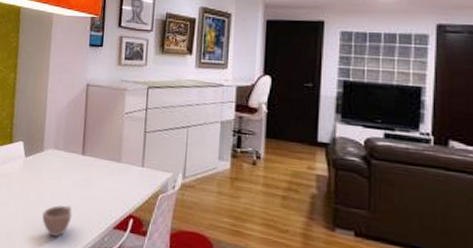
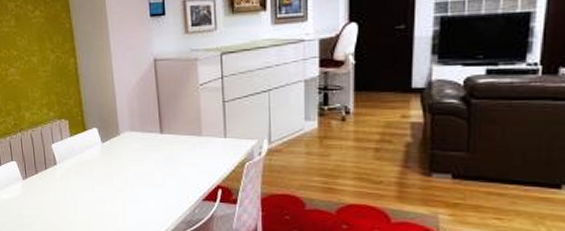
cup: present [42,205,72,237] -> none [129,184,159,215]

